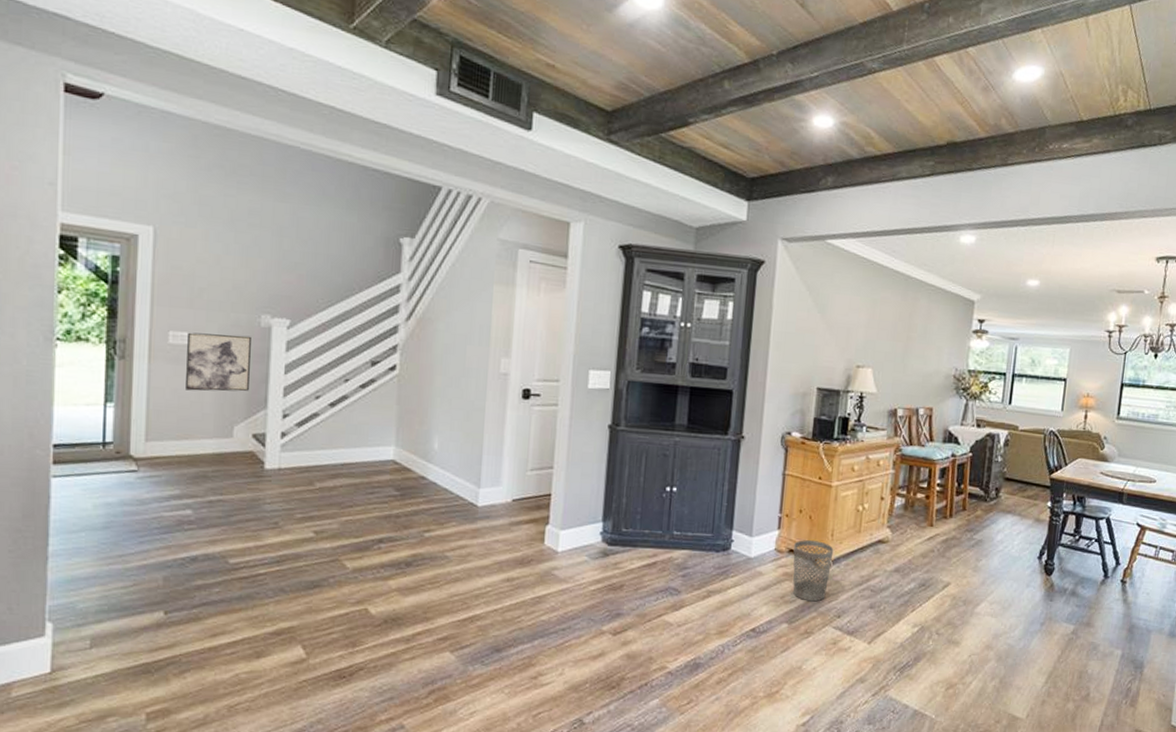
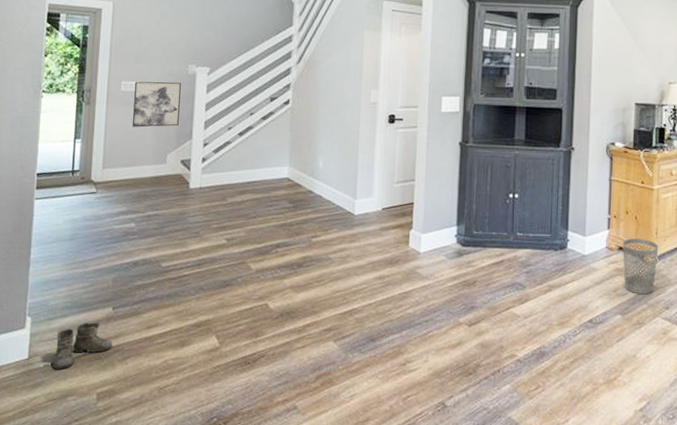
boots: none [72,629,166,685] -> present [43,322,113,370]

